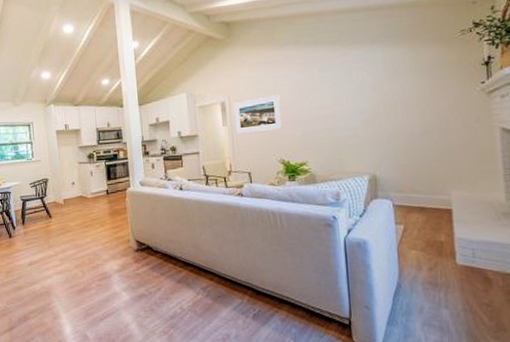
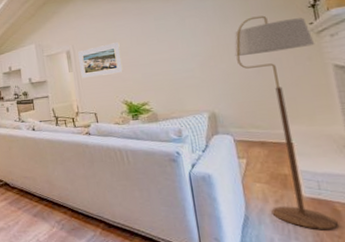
floor lamp: none [401,71,488,297] -> present [234,15,338,229]

